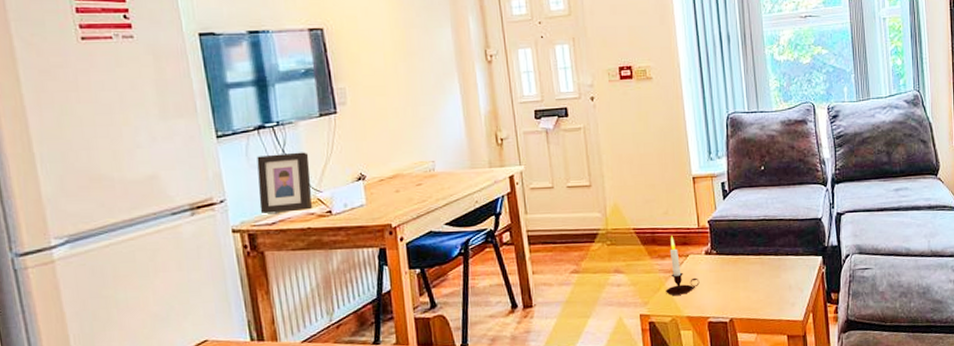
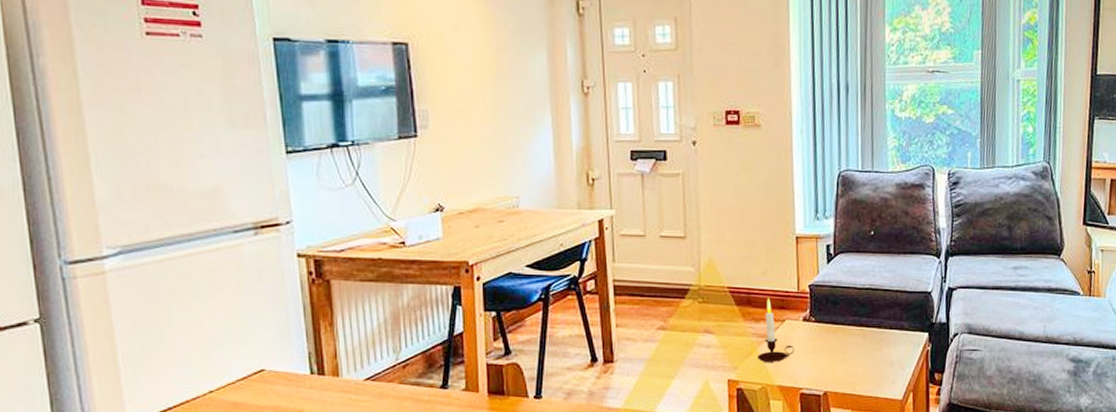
picture frame: present [257,152,312,215] -> none [328,175,385,241]

